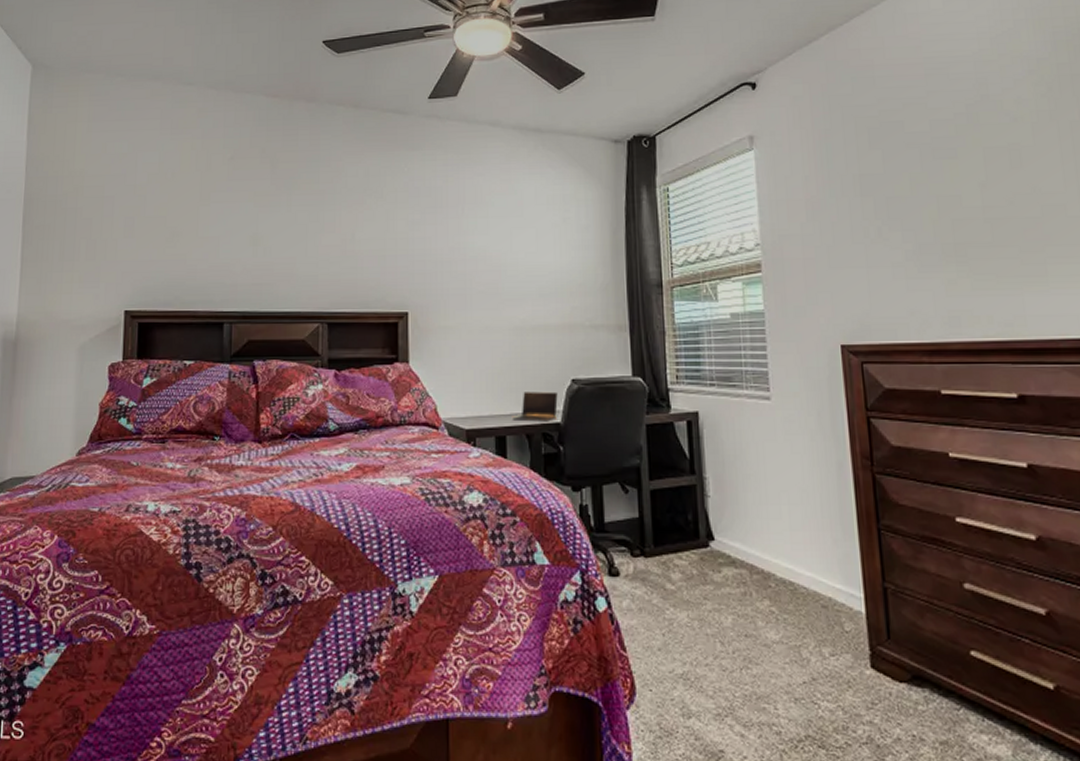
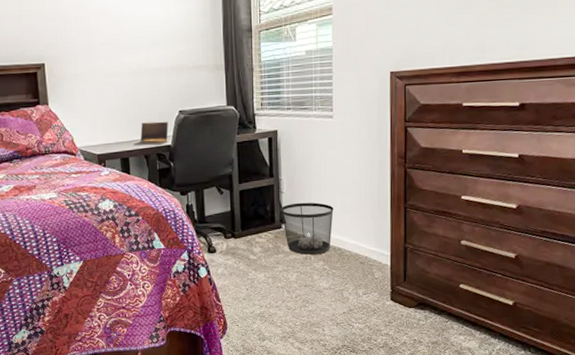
waste bin: none [705,512,780,589] -> present [280,202,334,255]

